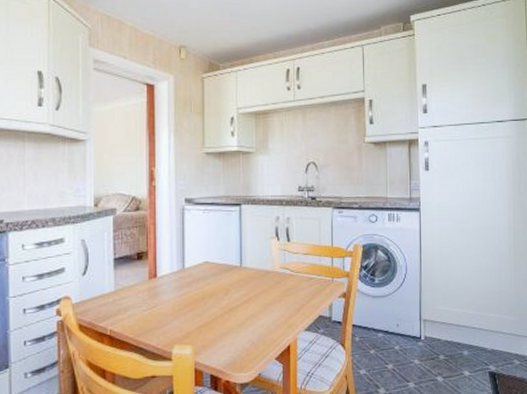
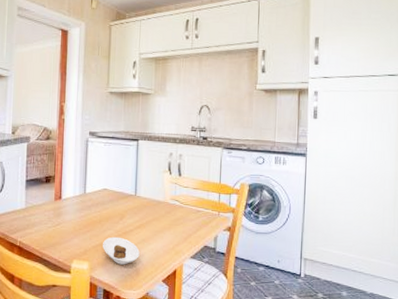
saucer: none [207,314,249,345] -> present [103,236,140,265]

